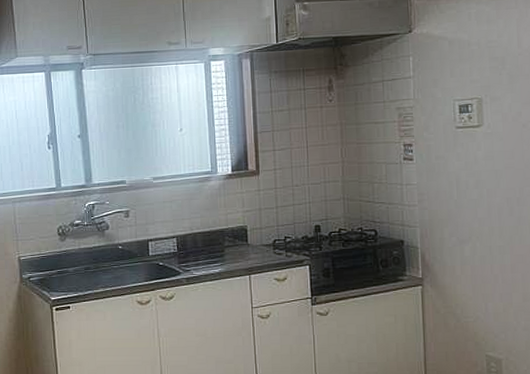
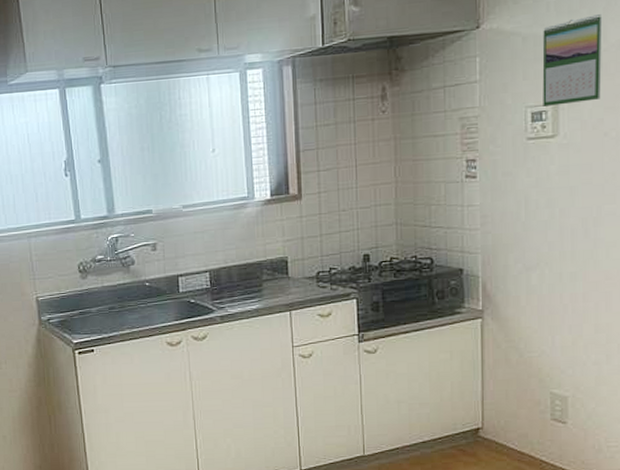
calendar: none [466,24,518,100] -> present [542,14,603,107]

